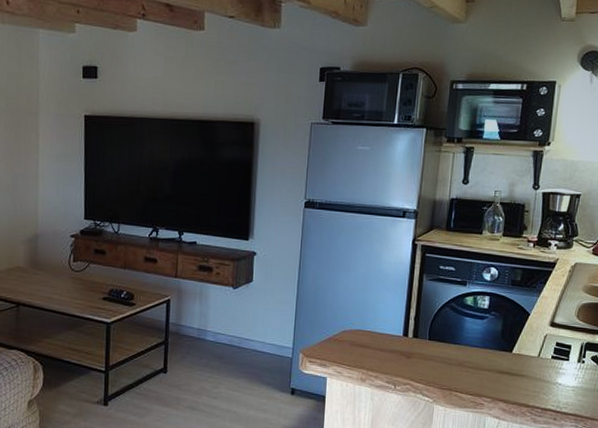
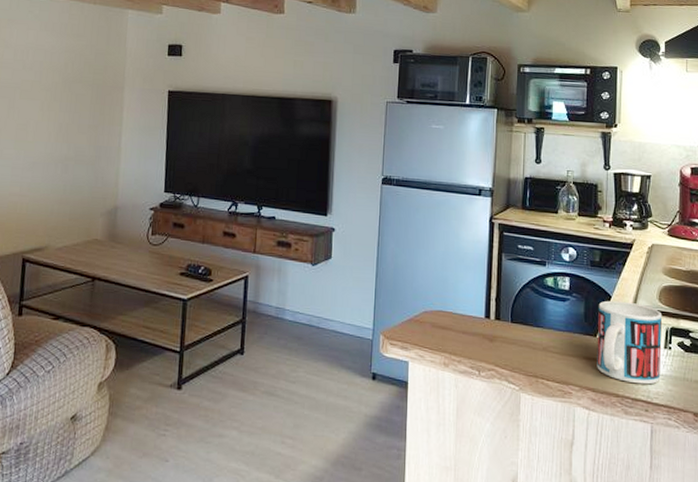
mug: none [510,318,578,396] -> present [597,300,662,385]

